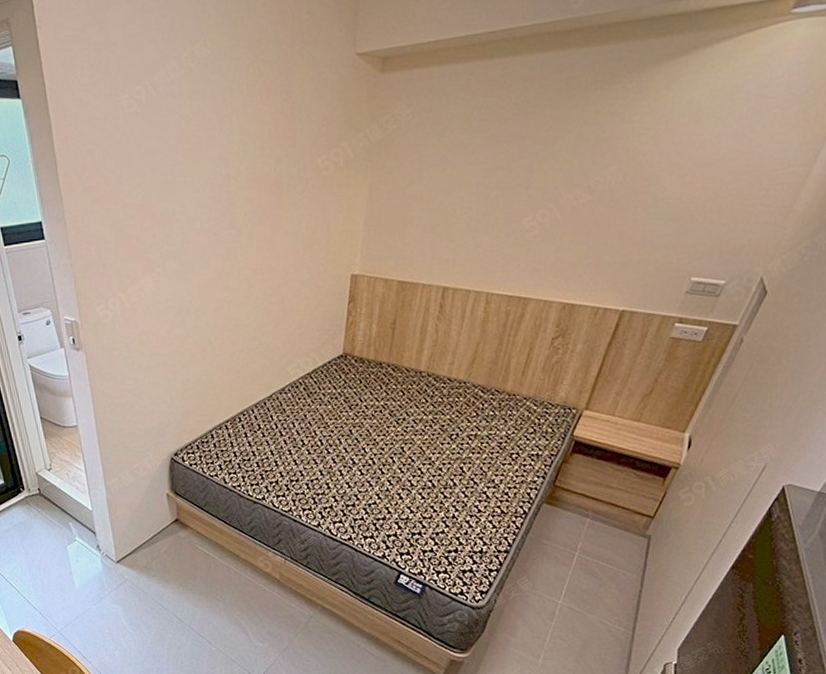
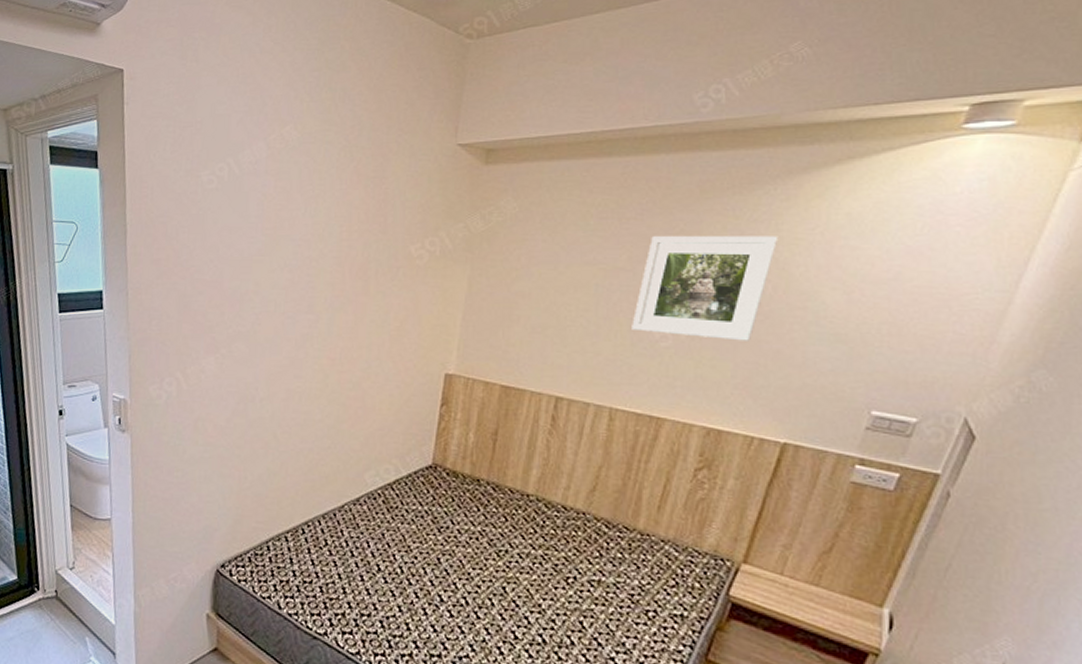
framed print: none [506,127,631,226] -> present [632,236,779,341]

